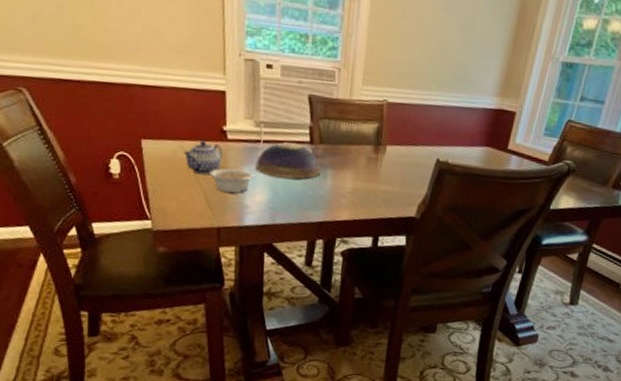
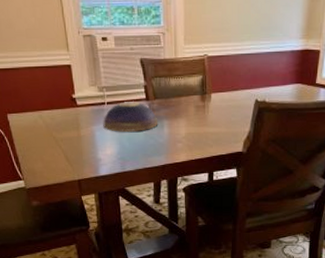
teapot: present [183,141,223,176] -> none [42,109,76,138]
legume: present [209,168,254,193] -> none [66,129,102,149]

